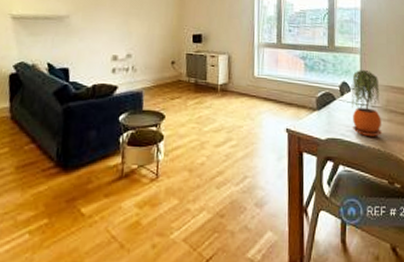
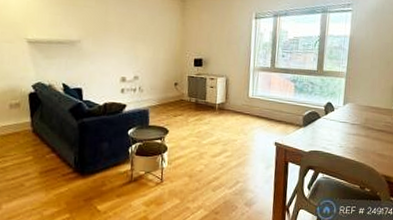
potted plant: present [352,69,383,137] -> none [332,91,360,150]

